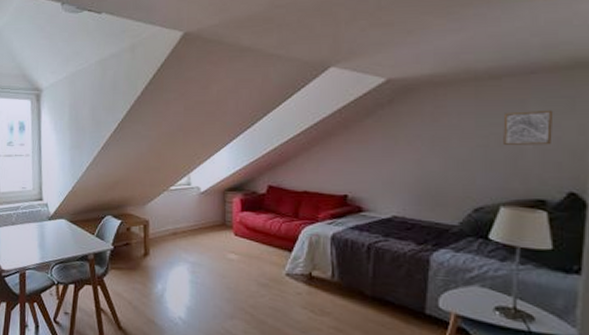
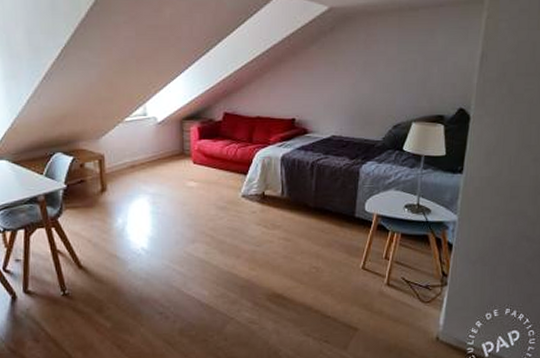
wall art: present [503,109,554,145] -> none [417,38,453,69]

